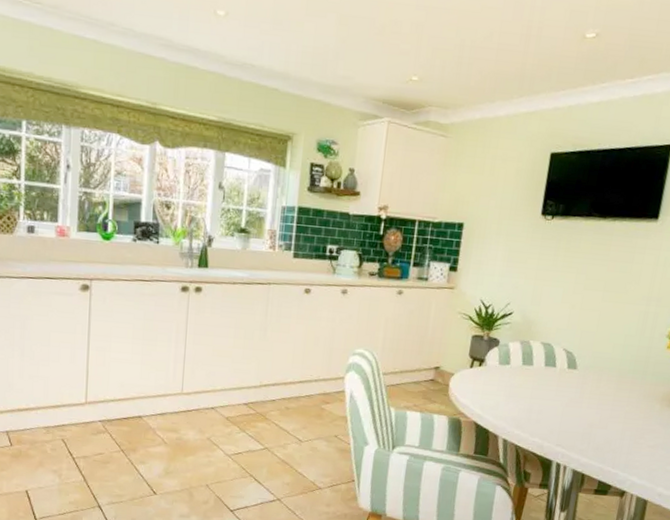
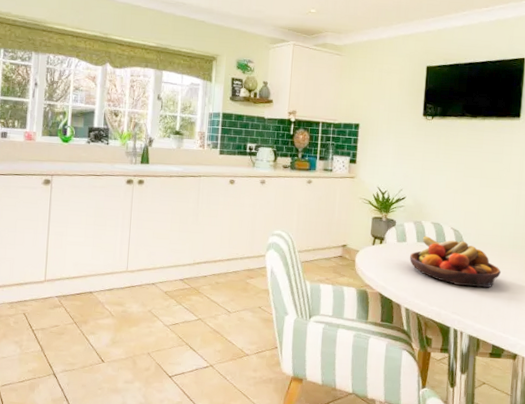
fruit bowl: none [512,358,617,418] -> present [410,236,501,288]

